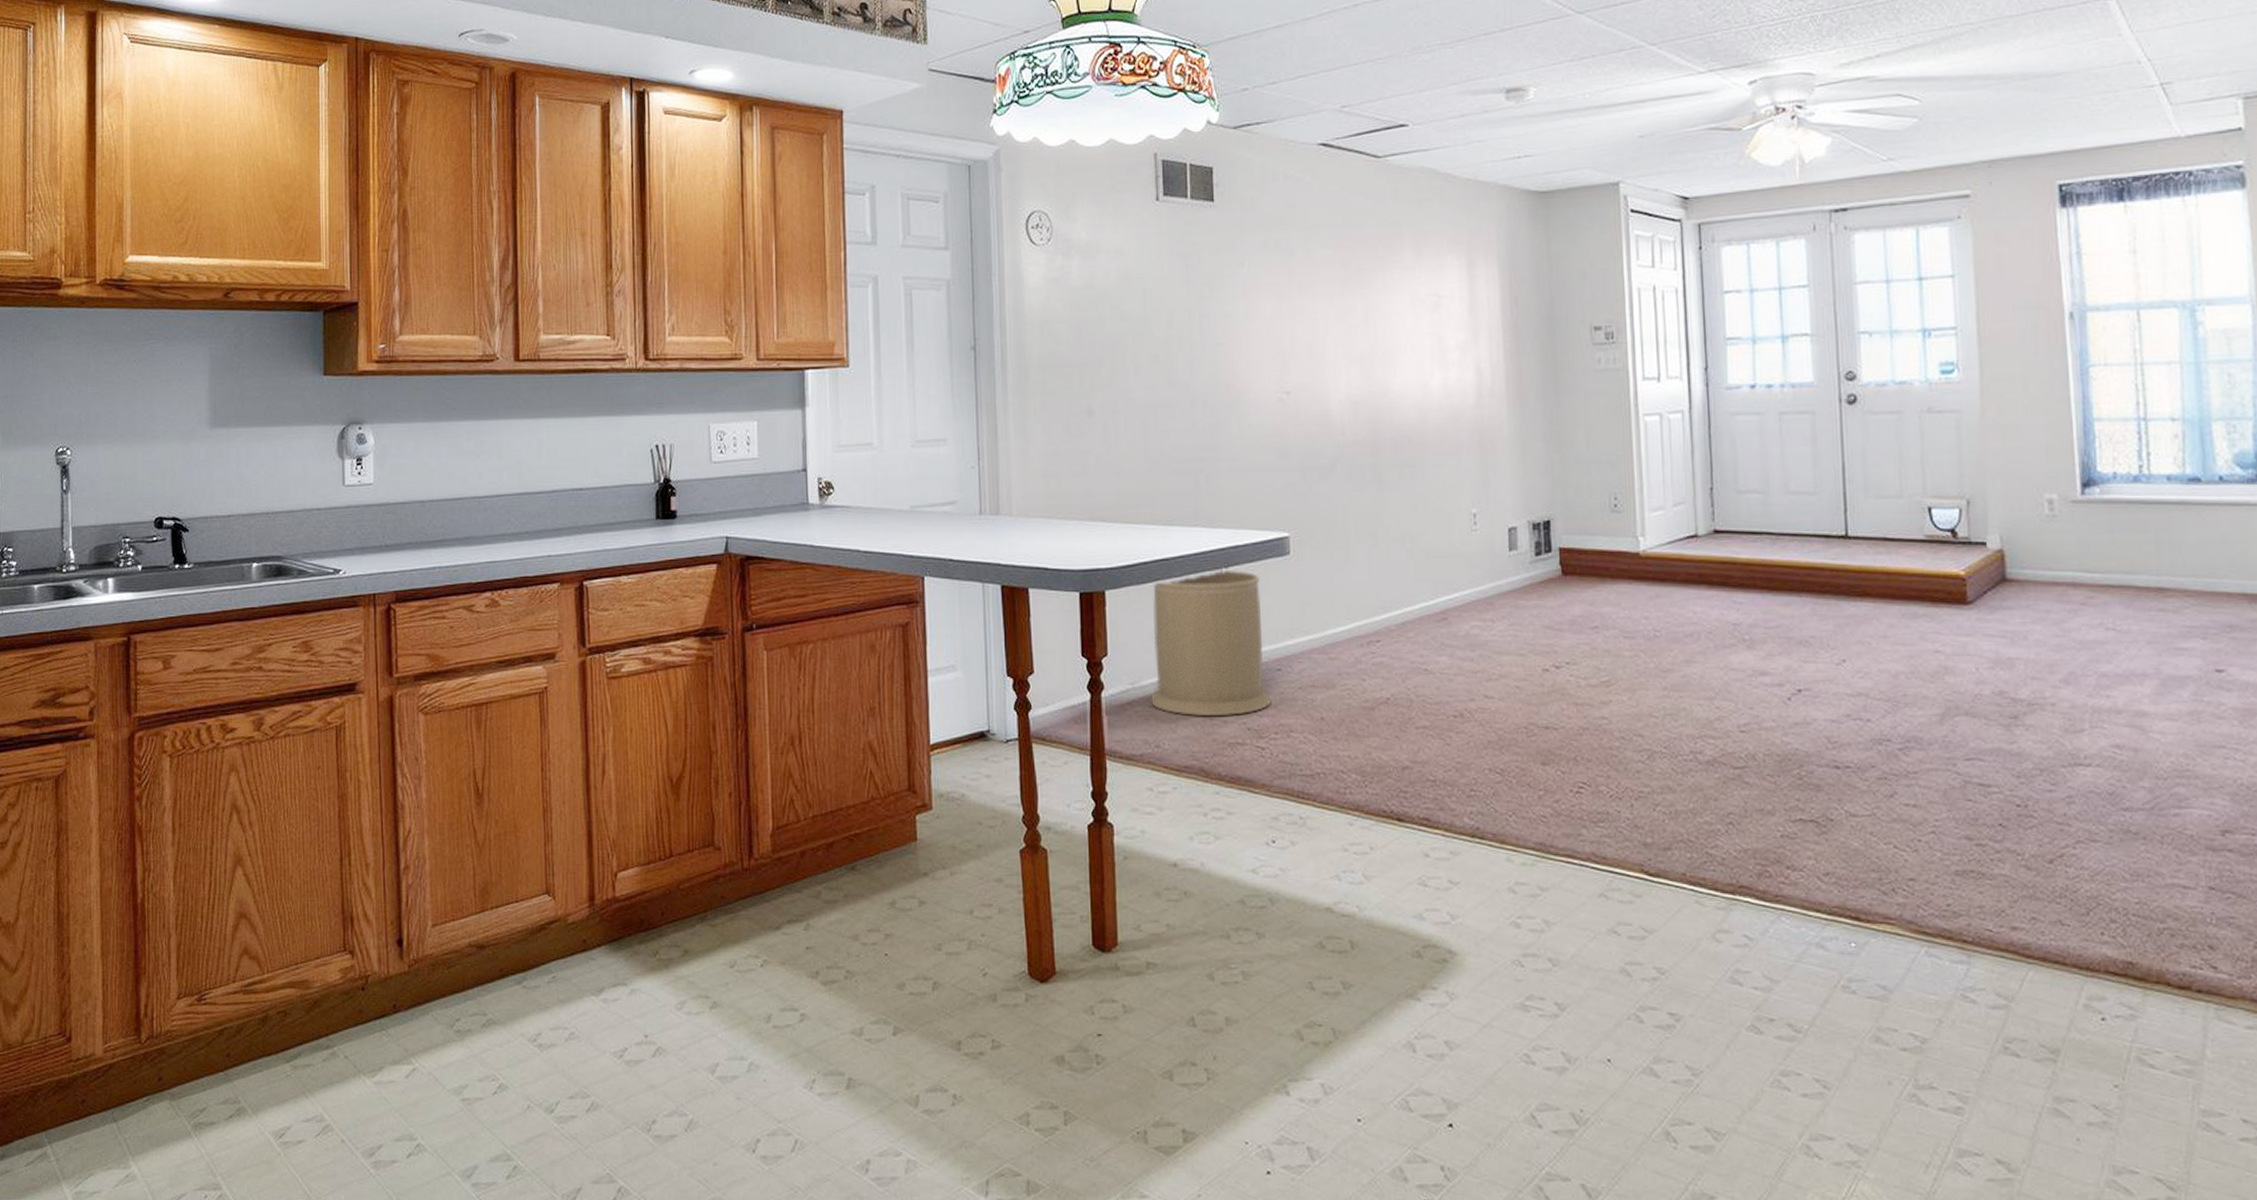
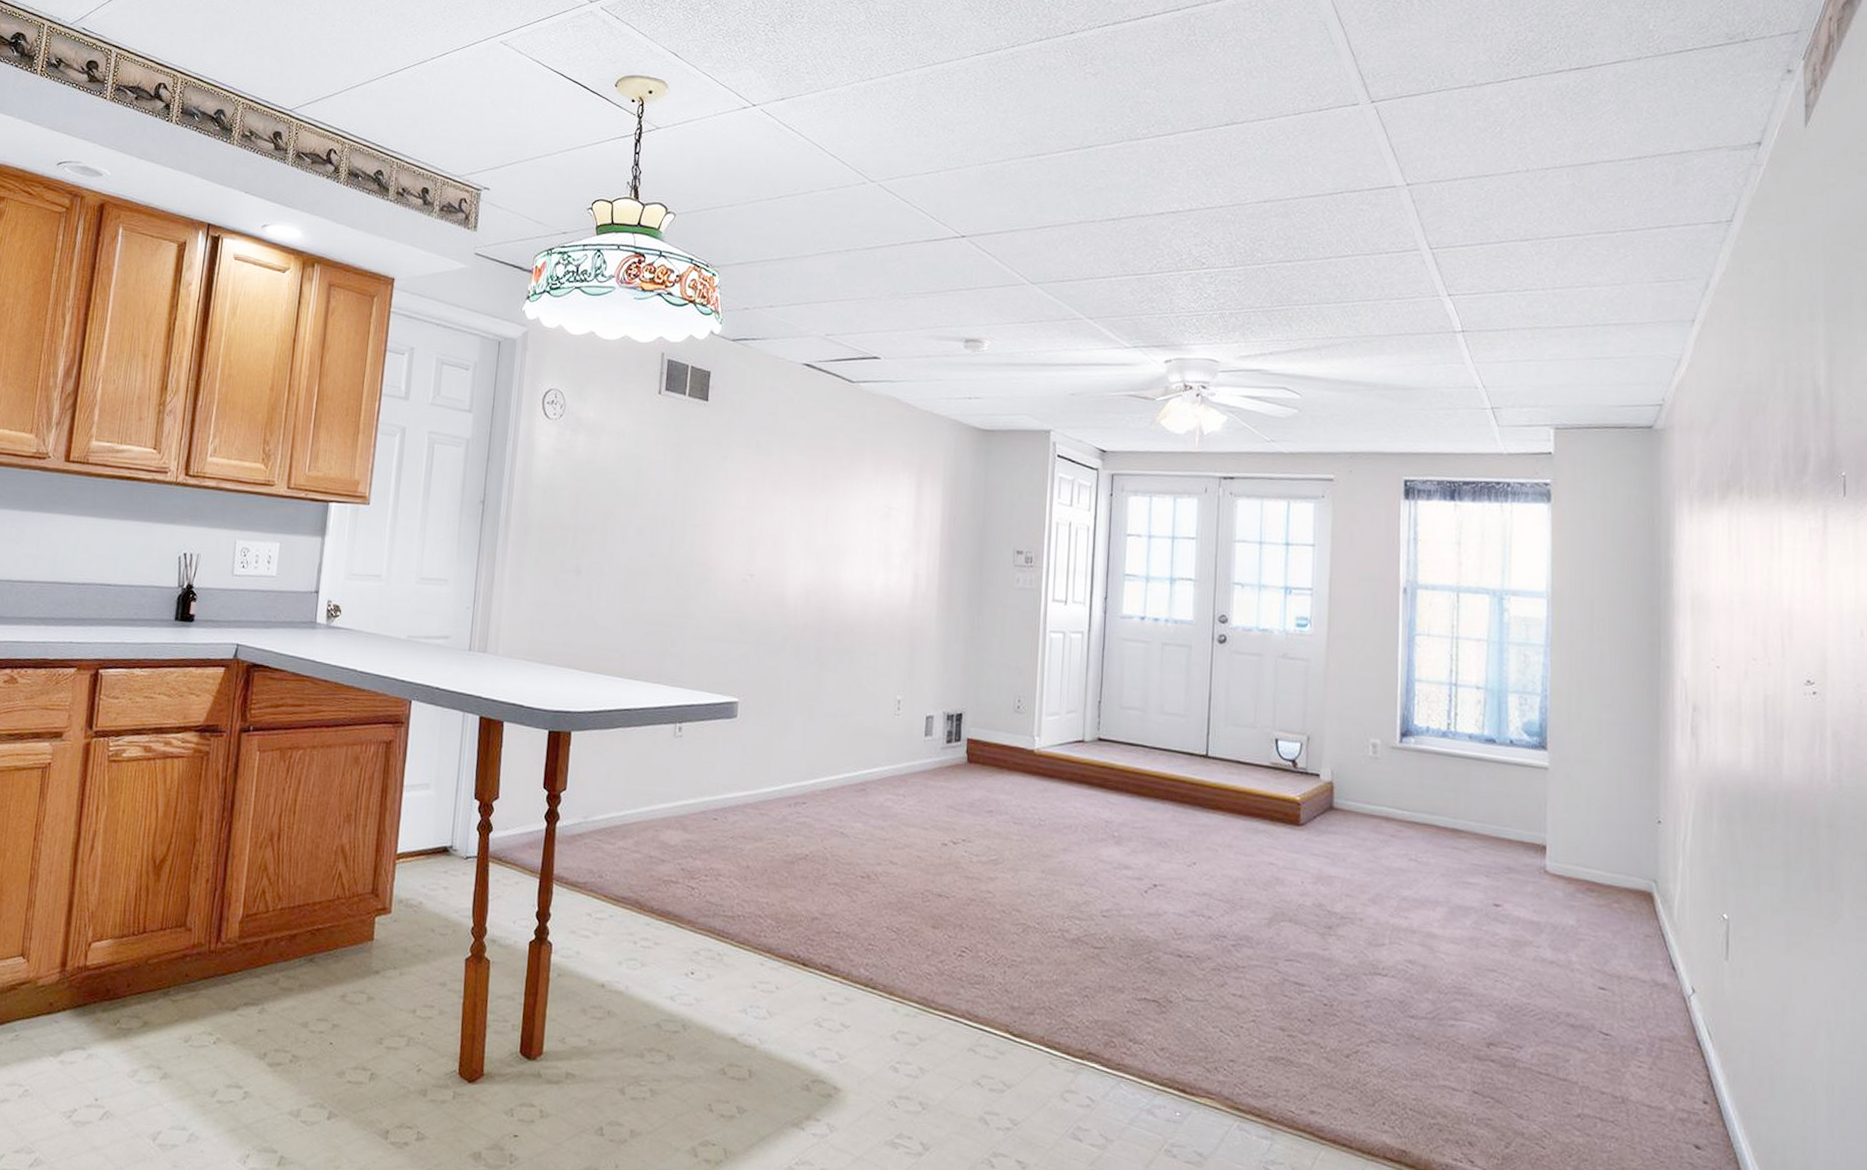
trash can: present [1150,570,1271,717] -> none [599,724,708,857]

